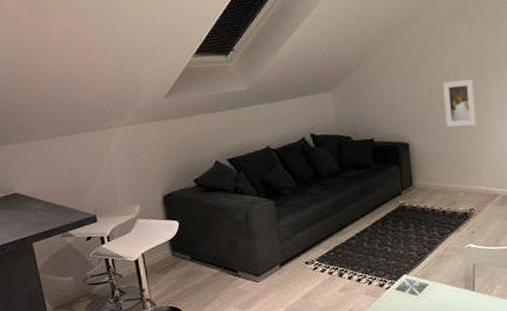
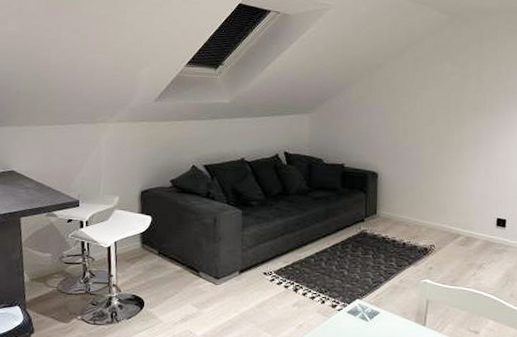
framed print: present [442,79,477,128] -> none [417,118,449,164]

